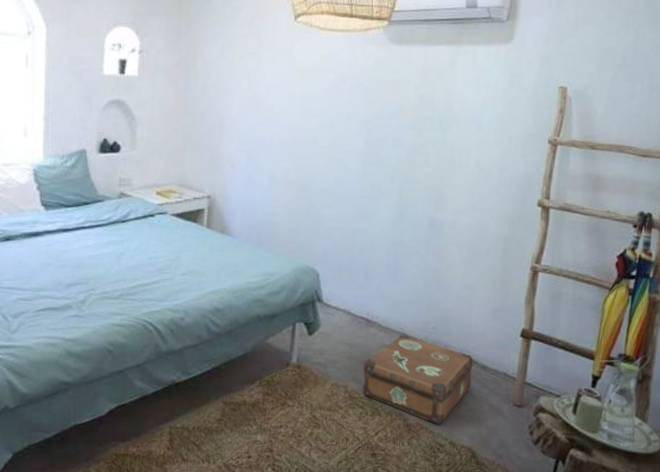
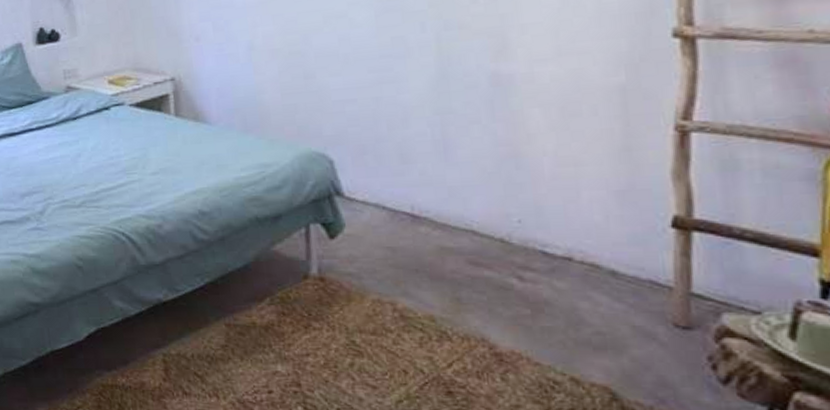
suitcase: present [362,334,473,425] -> none [415,232,594,354]

